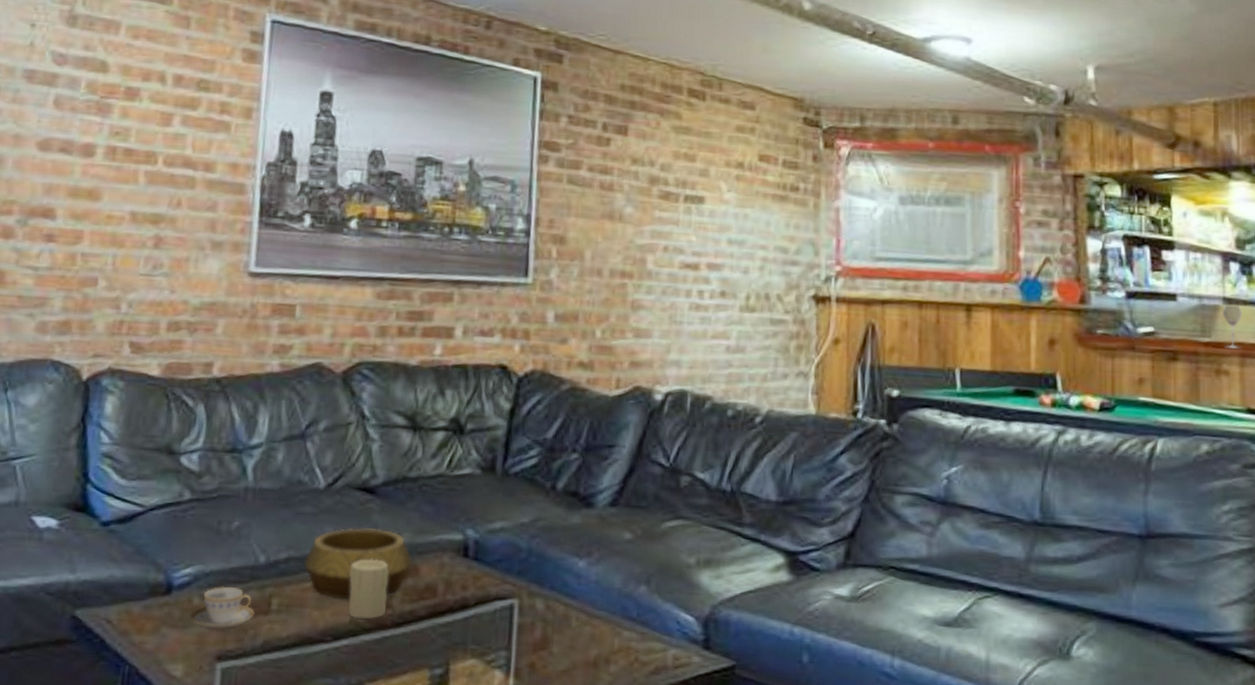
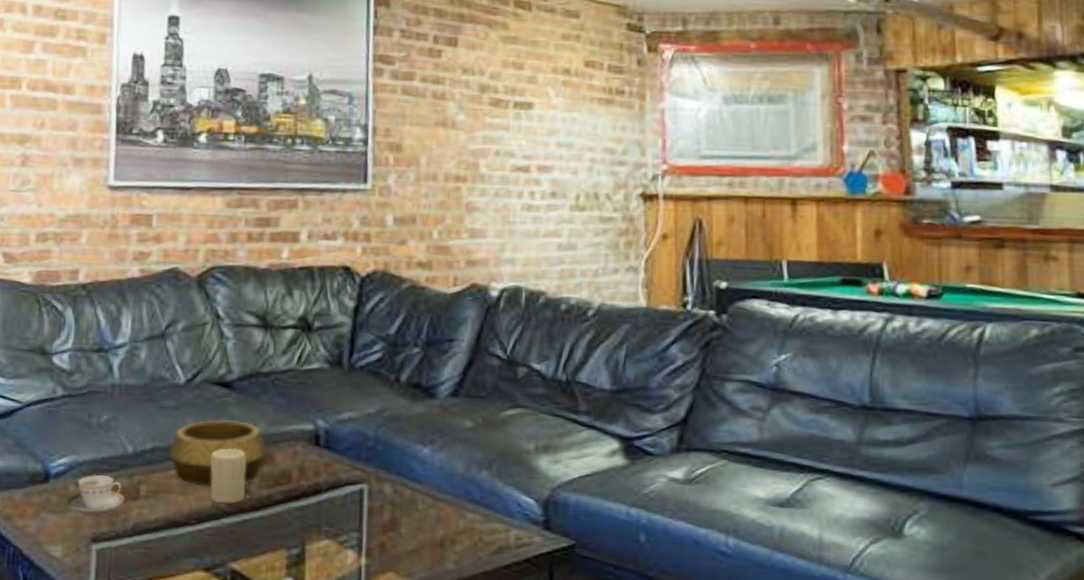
wineglass: present [1223,304,1242,349] -> none [1050,192,1070,235]

